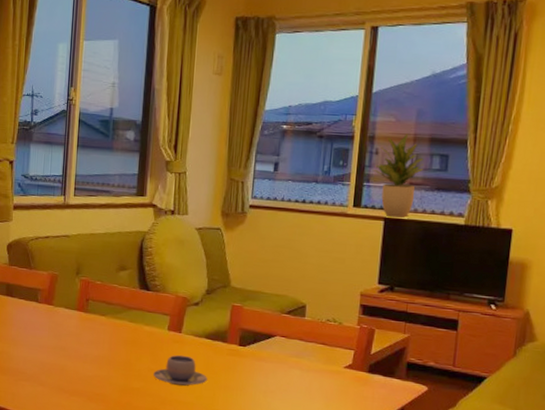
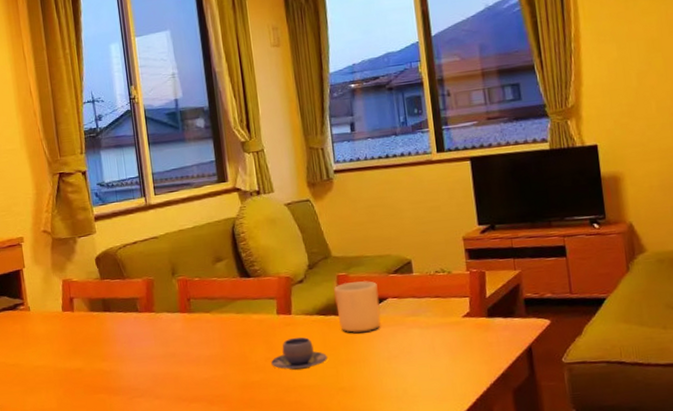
mug: none [225,313,269,364] -> present [334,281,381,333]
potted plant: present [371,134,424,219] -> none [446,70,497,157]

